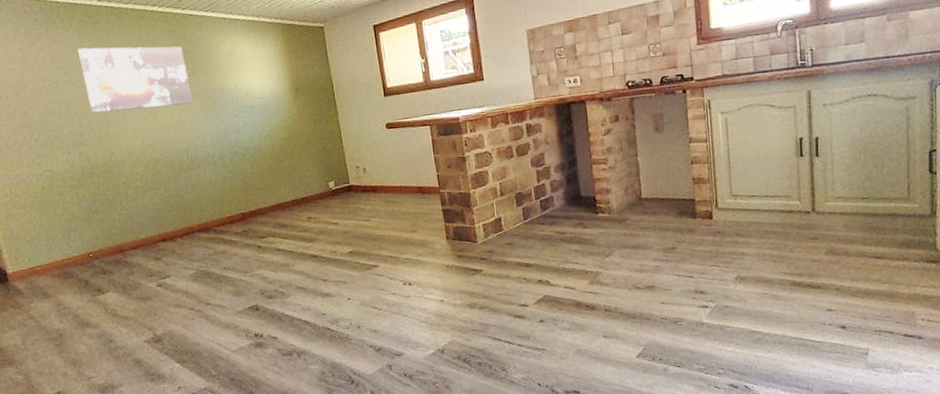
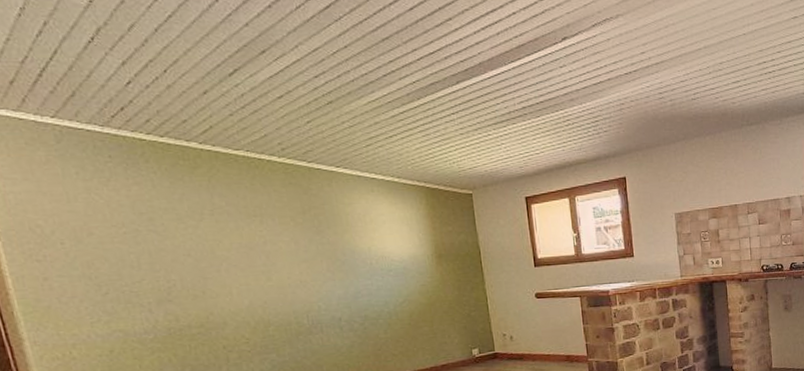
wall art: present [77,46,193,113] -> none [167,194,317,267]

